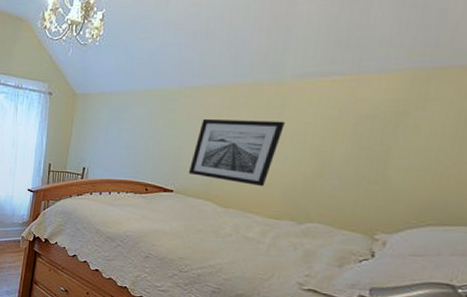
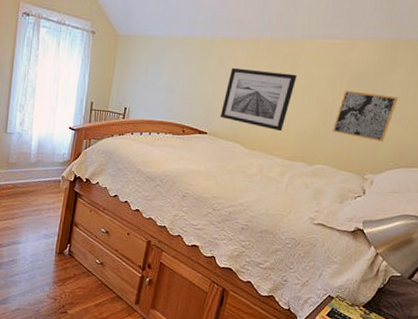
wall art: none [330,135,428,196] -> present [332,90,398,143]

